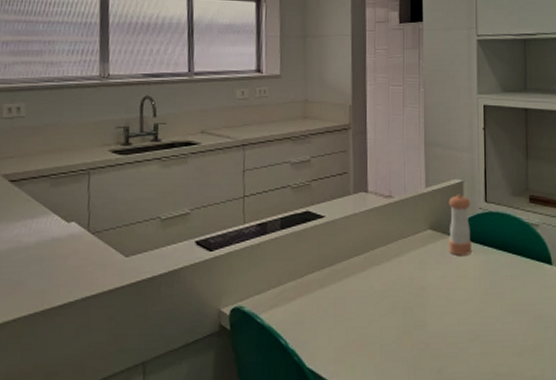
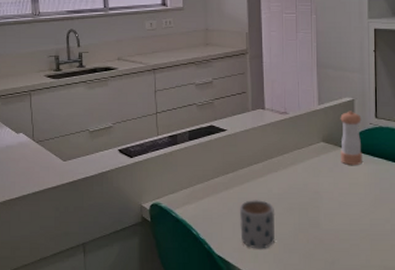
mug: none [336,299,377,359] -> present [240,200,275,249]

